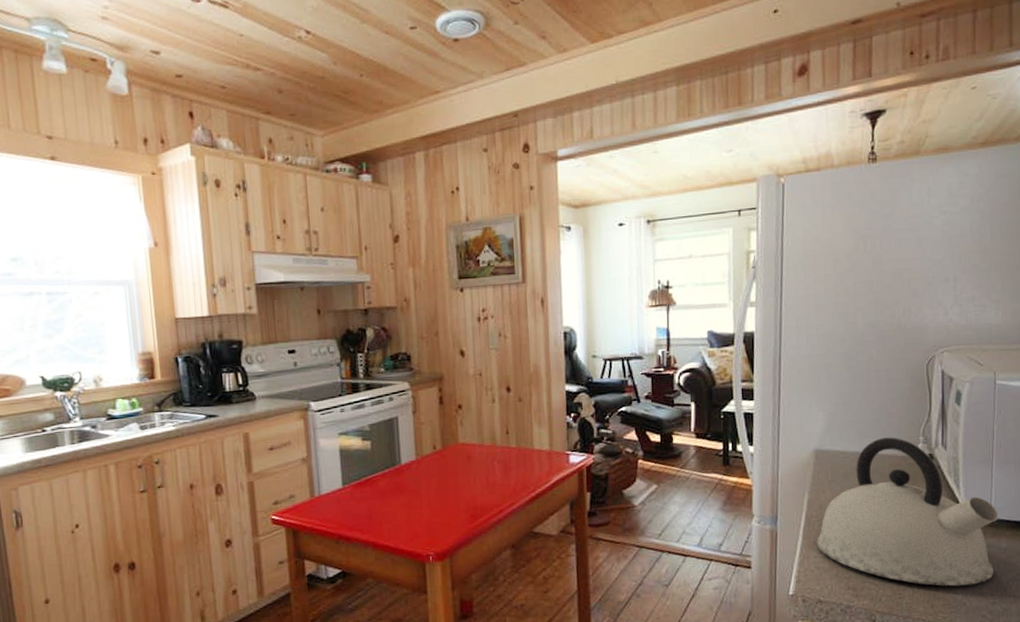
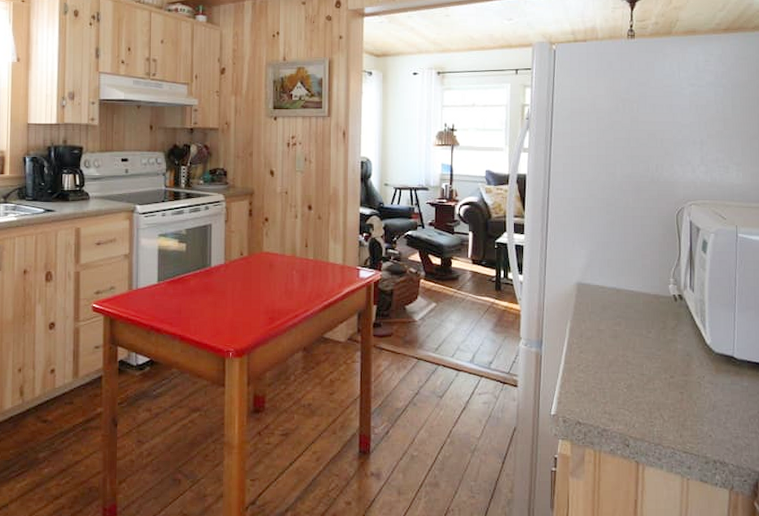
kettle: present [816,437,999,586] -> none [576,277,741,419]

